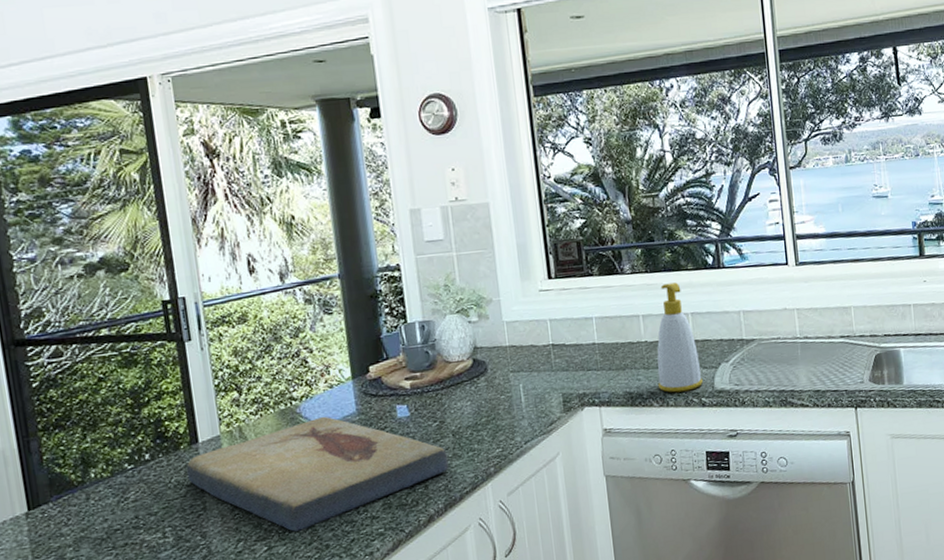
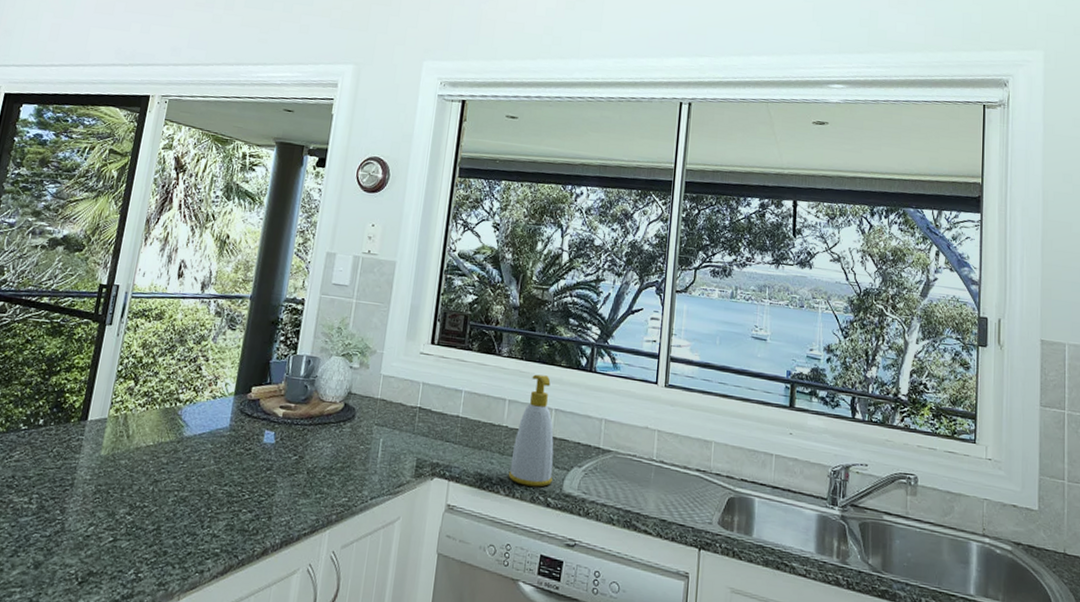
fish fossil: present [186,416,449,532] -> none [67,423,298,531]

